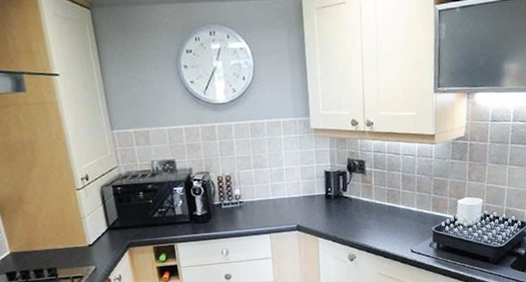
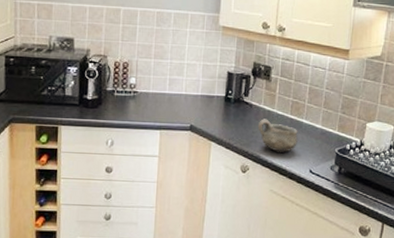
bowl: none [358,209,397,238] -> present [257,119,298,153]

